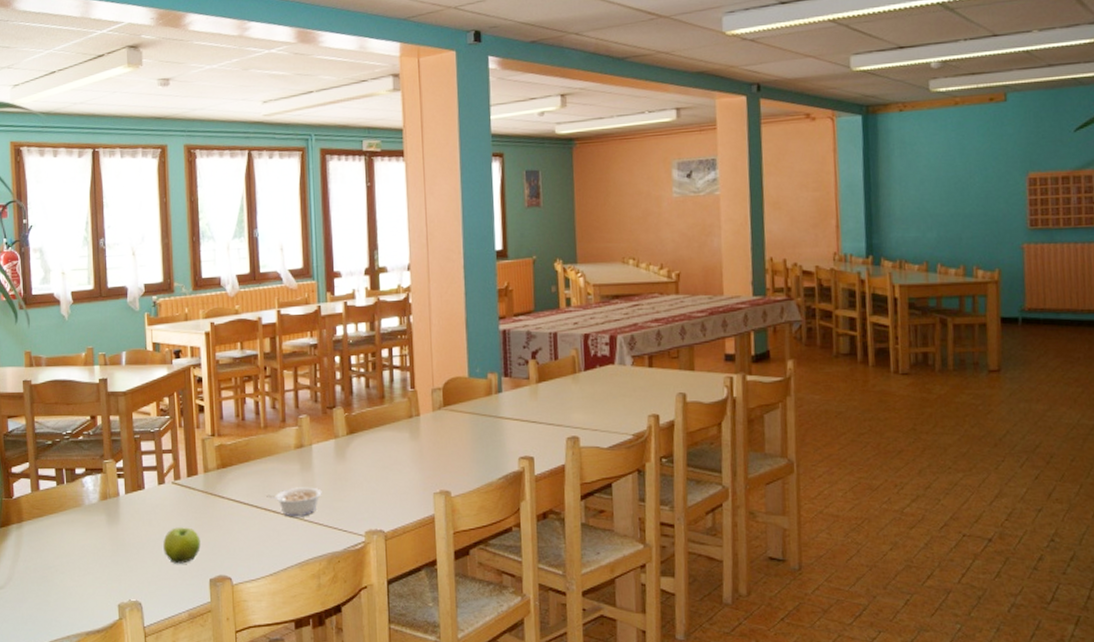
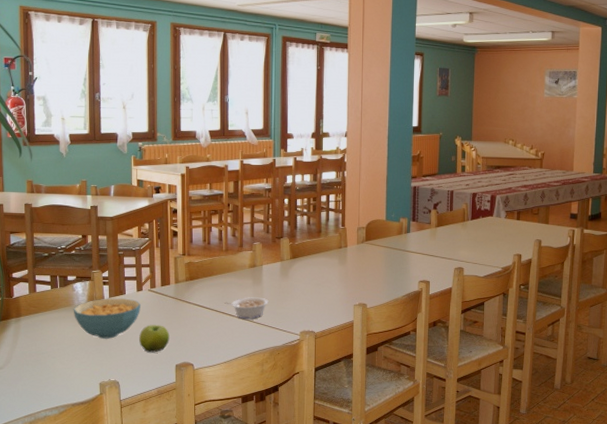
cereal bowl: none [83,494,163,547] -> present [73,298,140,339]

